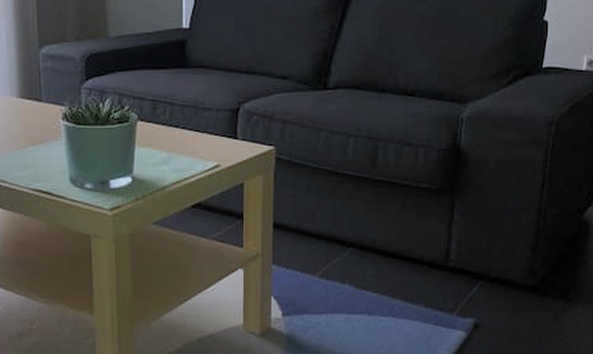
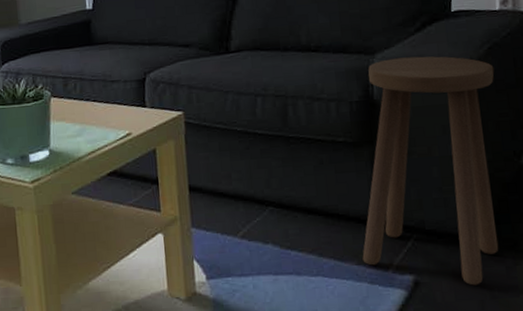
stool: none [431,109,573,330] -> present [362,56,499,286]

